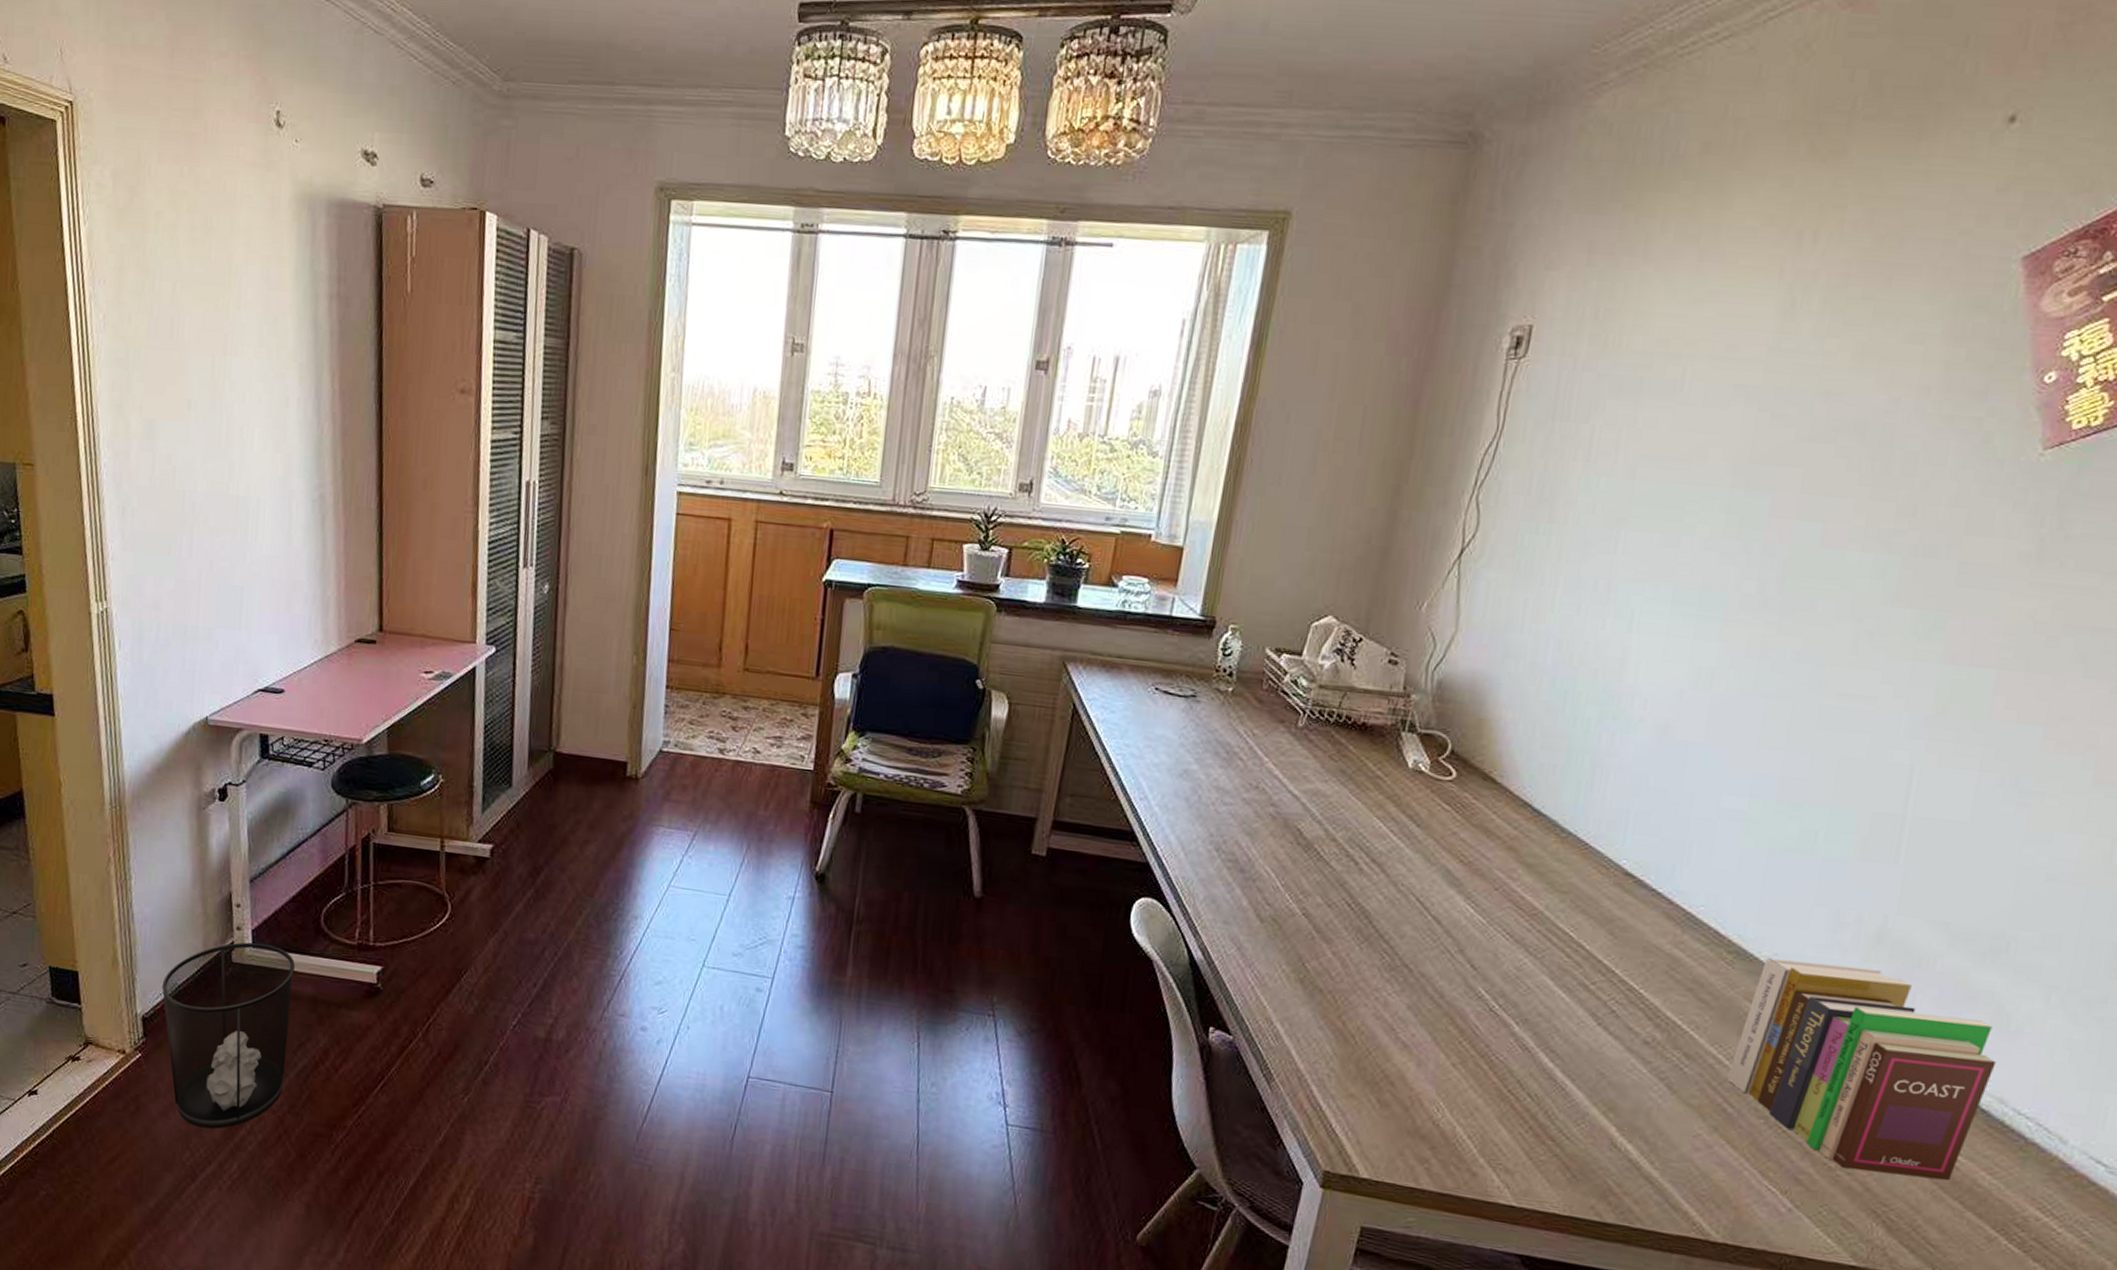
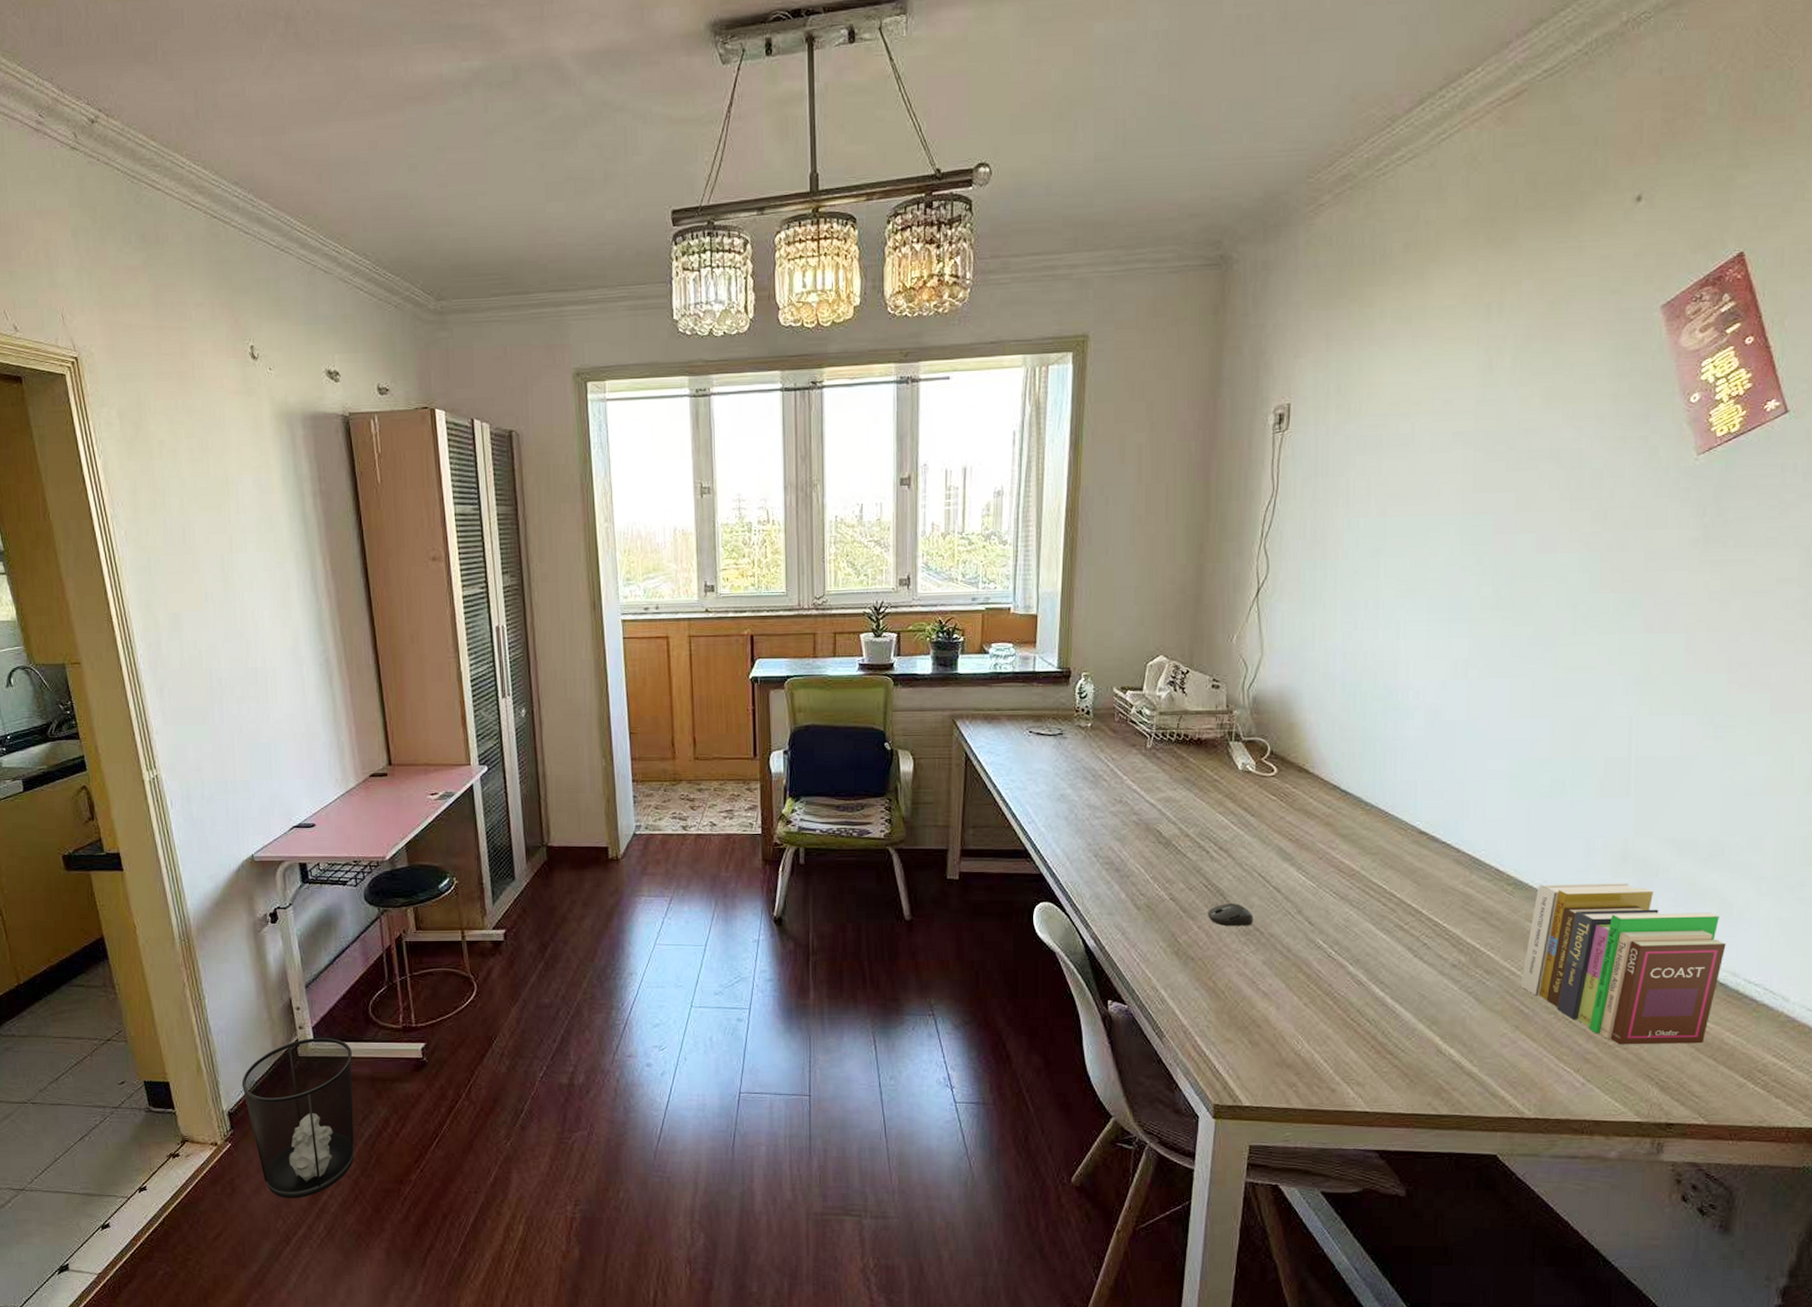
computer mouse: none [1346,929,1403,960] -> present [1208,904,1253,926]

